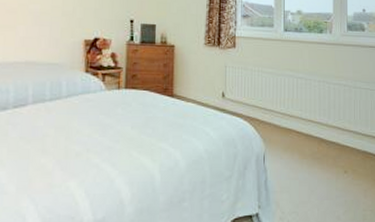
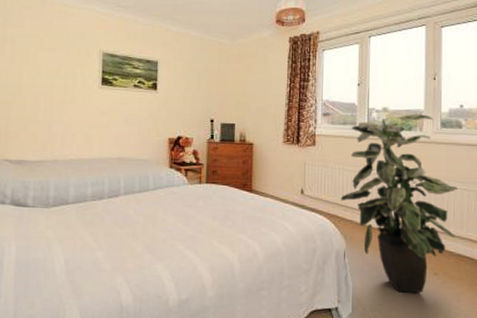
indoor plant: none [259,17,363,193] -> present [340,114,459,293]

